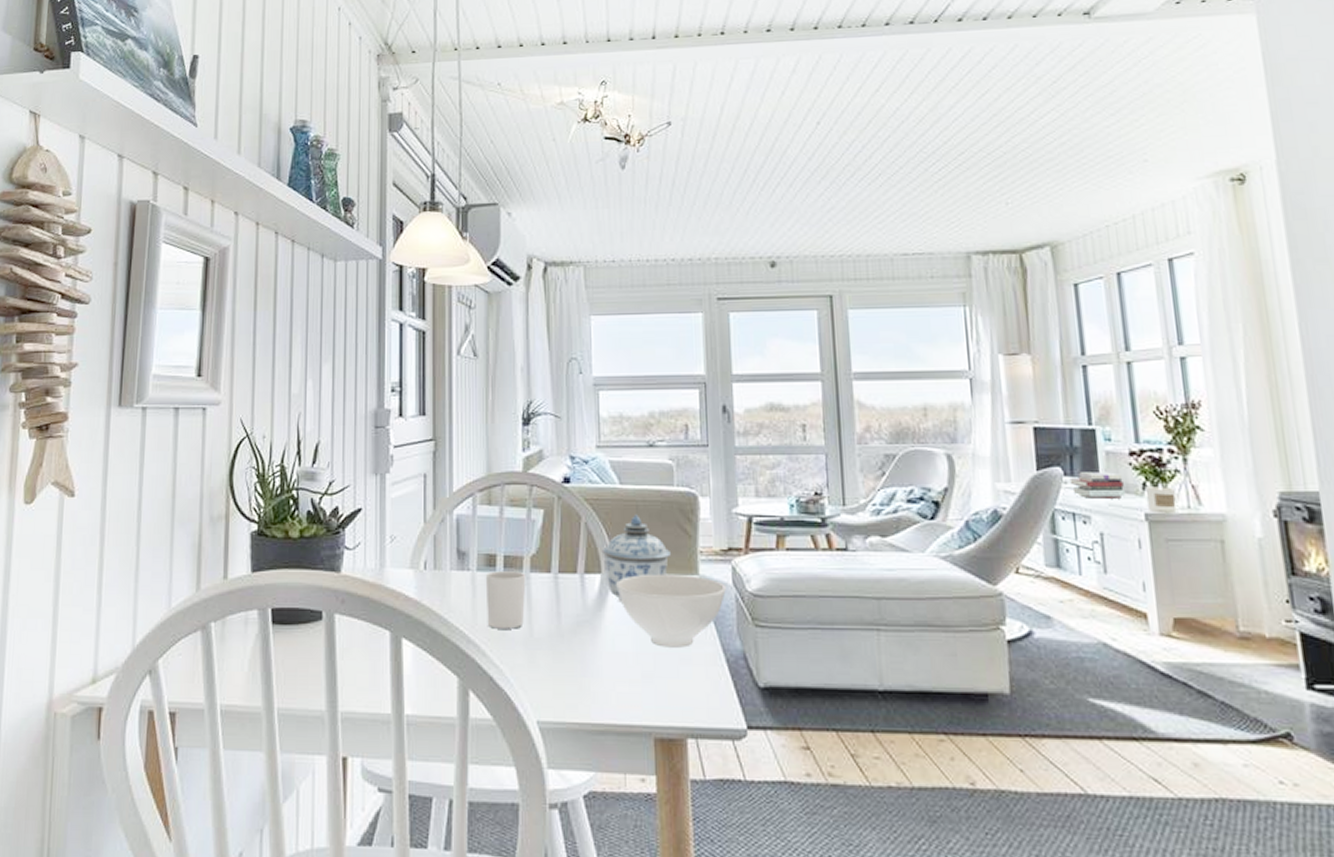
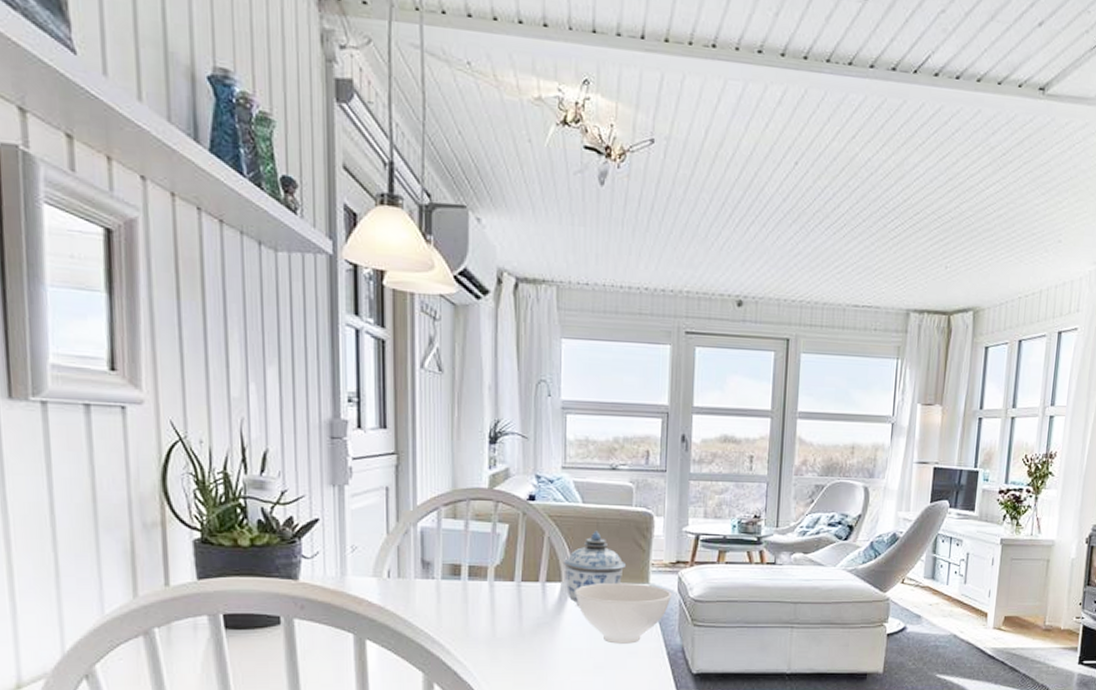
mug: present [485,571,526,629] -> none [450,580,490,631]
books: present [1069,472,1126,499] -> none [953,505,991,527]
candle: present [1146,483,1177,513] -> none [1004,516,1025,539]

